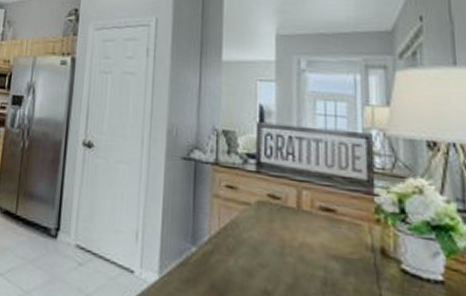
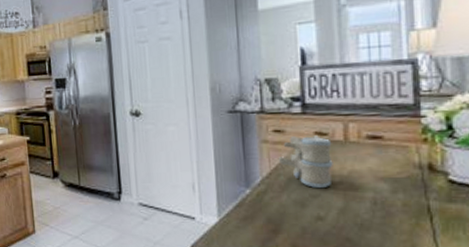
anatomical model: none [229,195,284,259] -> present [279,136,333,189]

